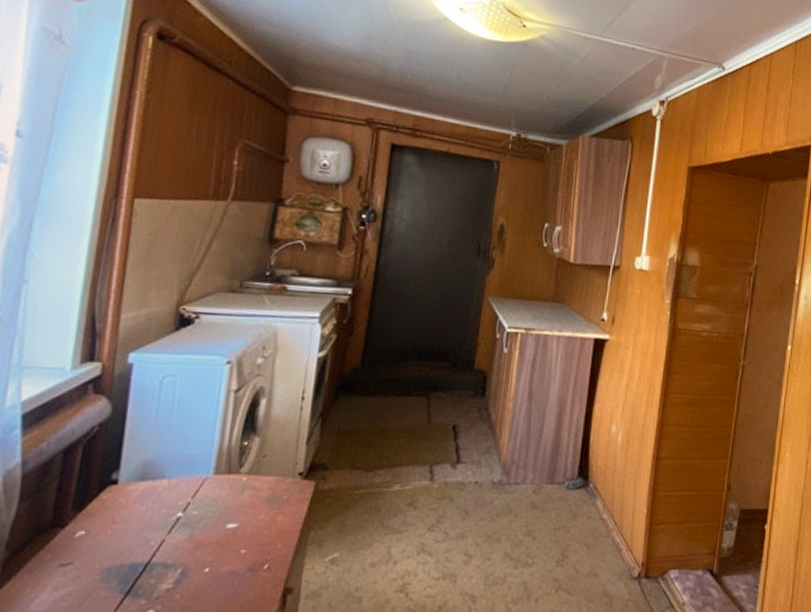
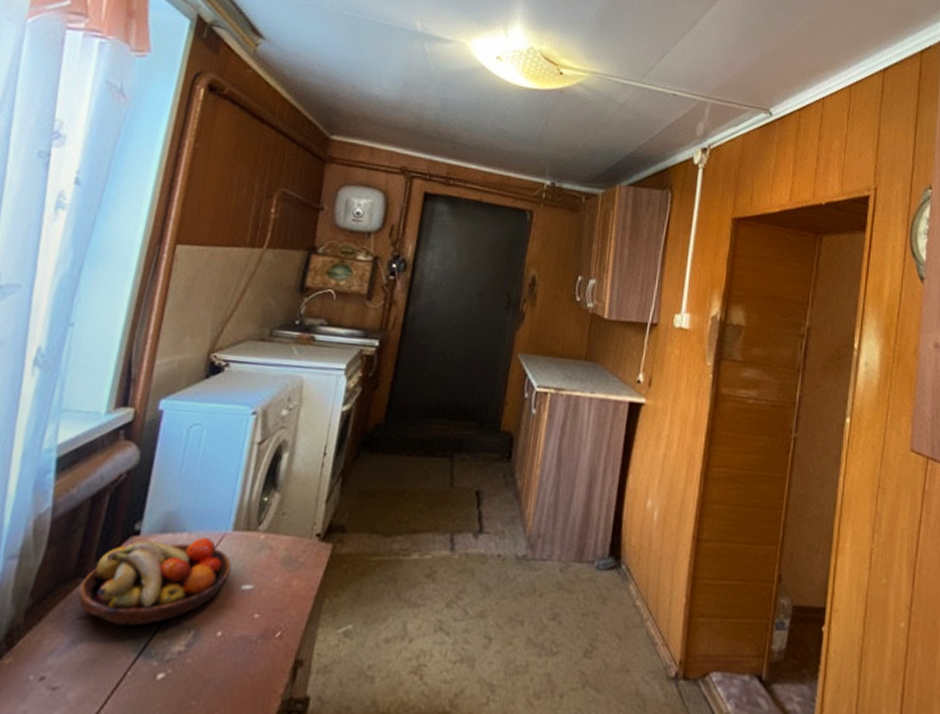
fruit bowl: none [57,483,215,569] -> present [78,538,232,626]

